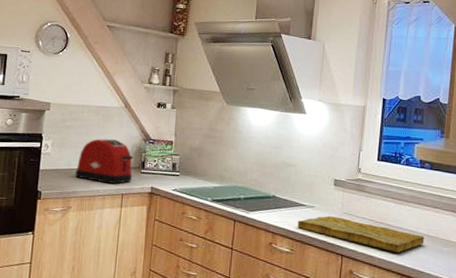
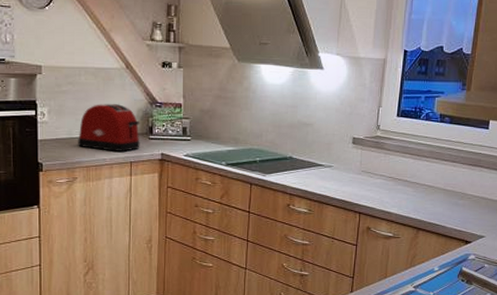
cutting board: present [297,215,424,253] -> none [315,174,441,207]

